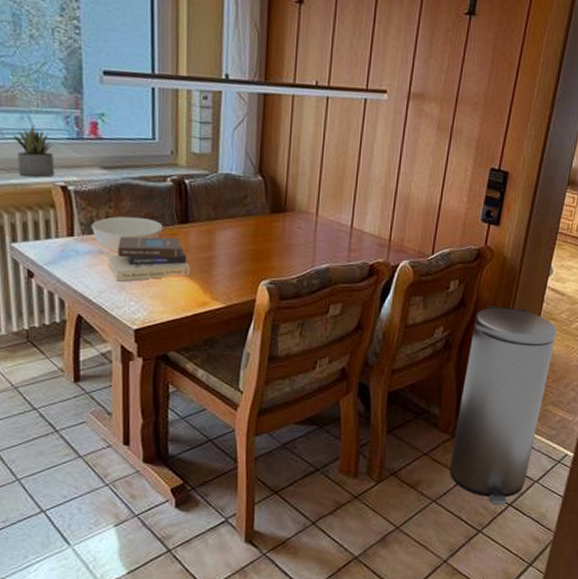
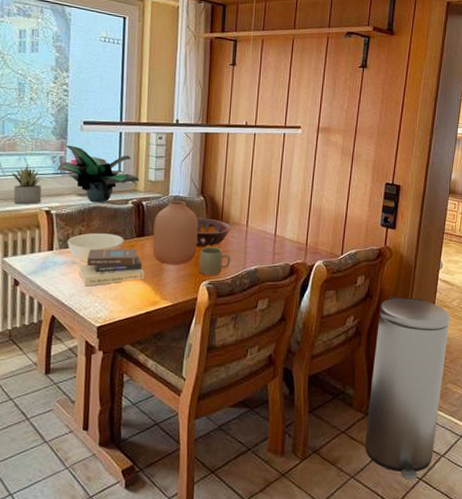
decorative plant: none [72,100,180,179] -> present [57,144,140,203]
vase: none [199,179,256,260] -> present [152,200,198,265]
decorative bowl: none [253,202,298,239] -> present [196,218,232,247]
mug: none [256,239,297,274] -> present [198,247,231,276]

